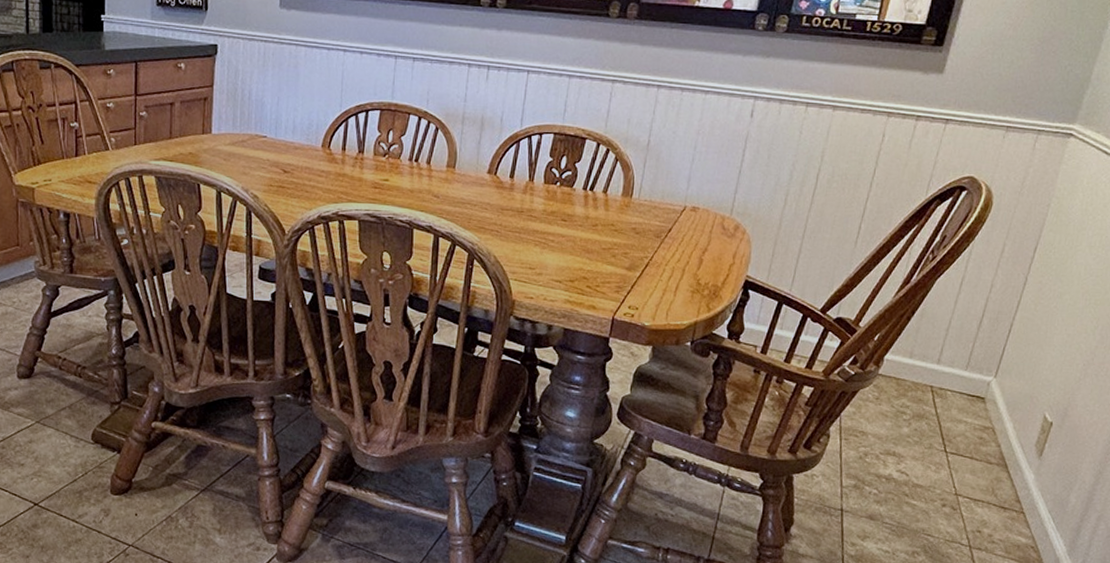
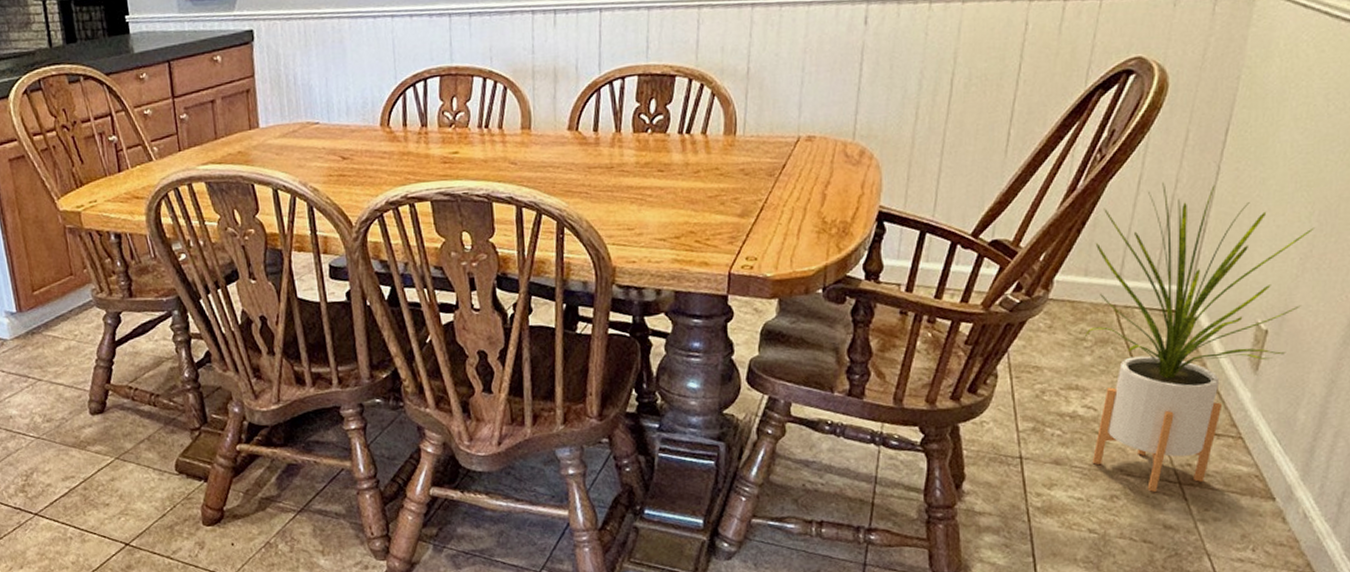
house plant: none [901,286,1097,552] -> present [1084,182,1314,492]

